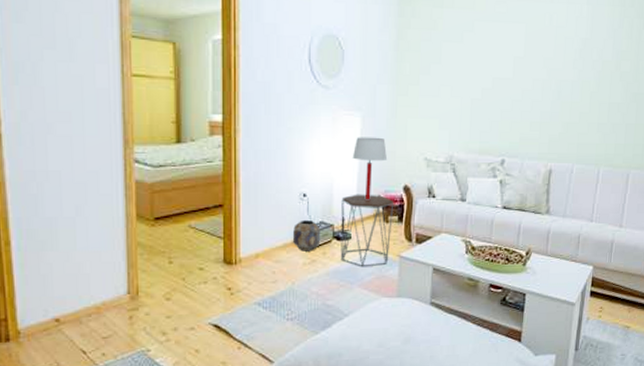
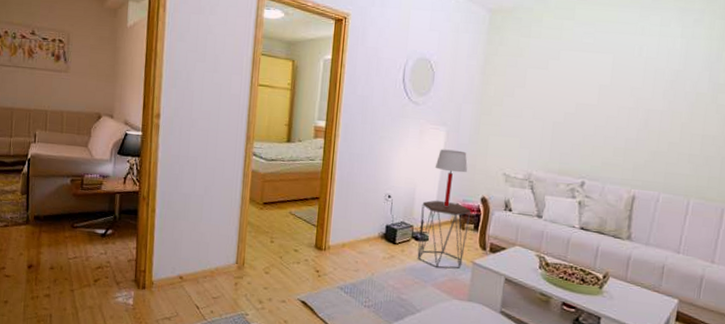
planter: present [293,219,321,252] -> none [376,218,401,247]

